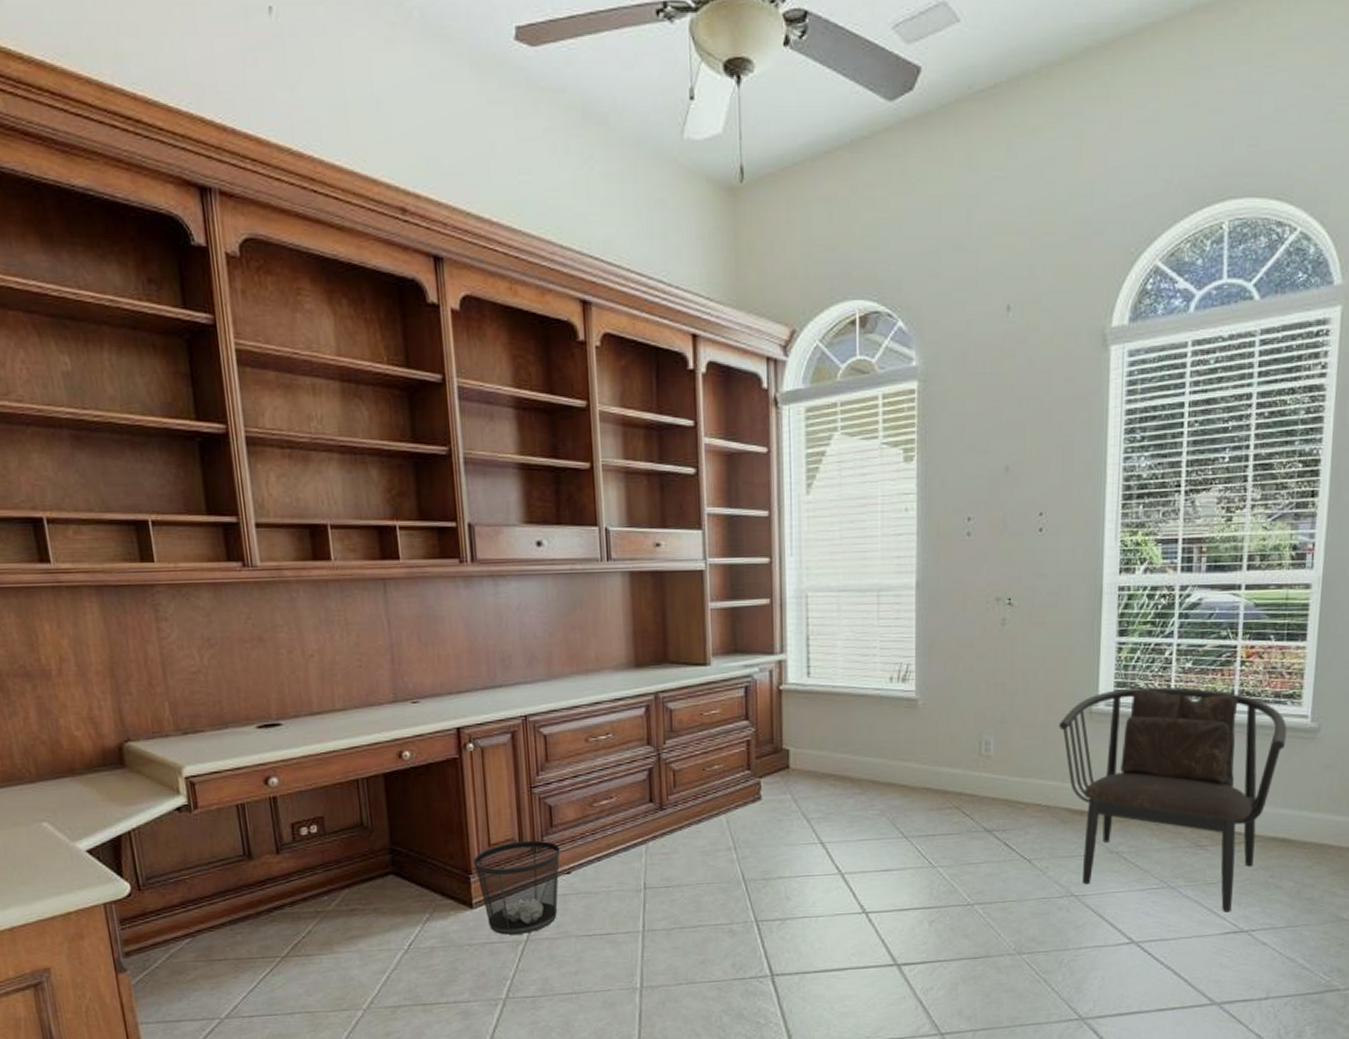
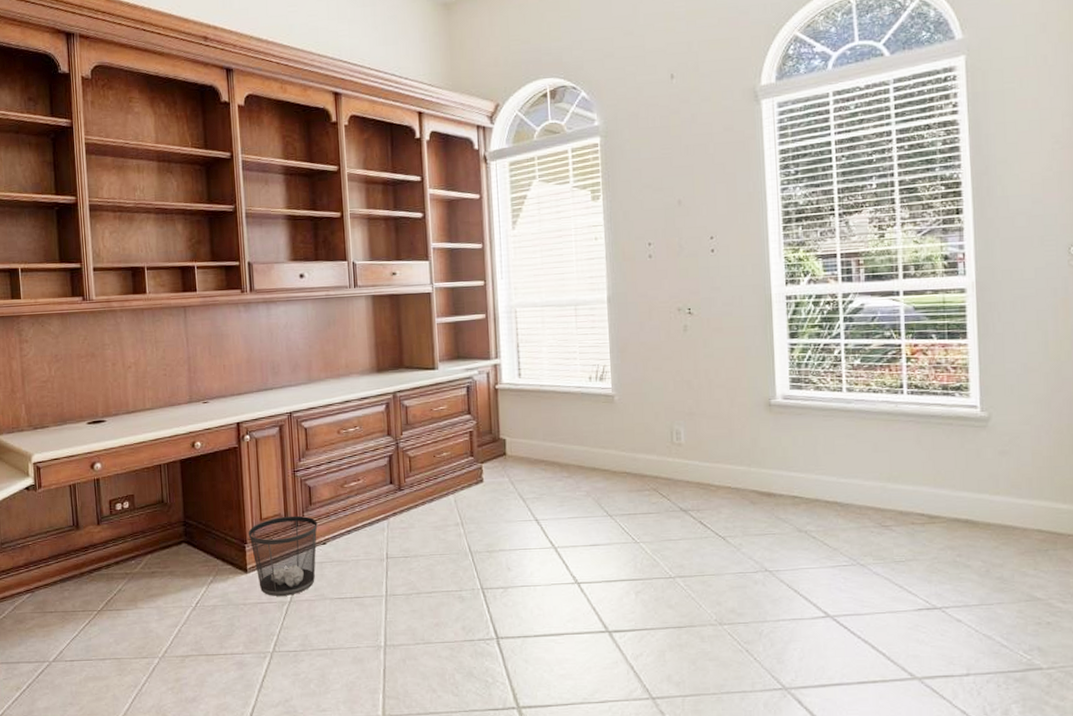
armchair: present [1059,686,1287,912] -> none [742,381,959,590]

